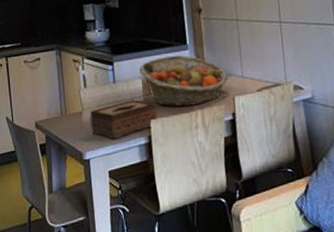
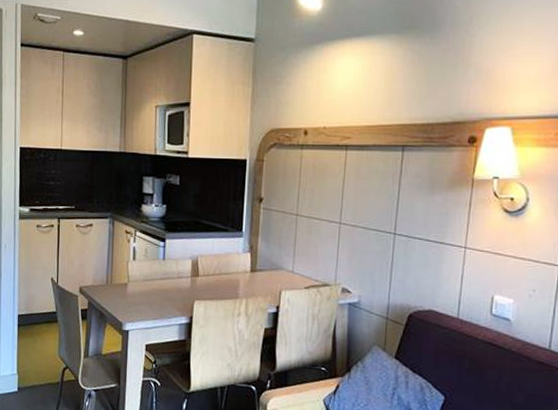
tissue box: present [90,99,158,139] -> none [134,278,202,315]
fruit basket: present [139,55,228,107] -> none [191,240,279,293]

